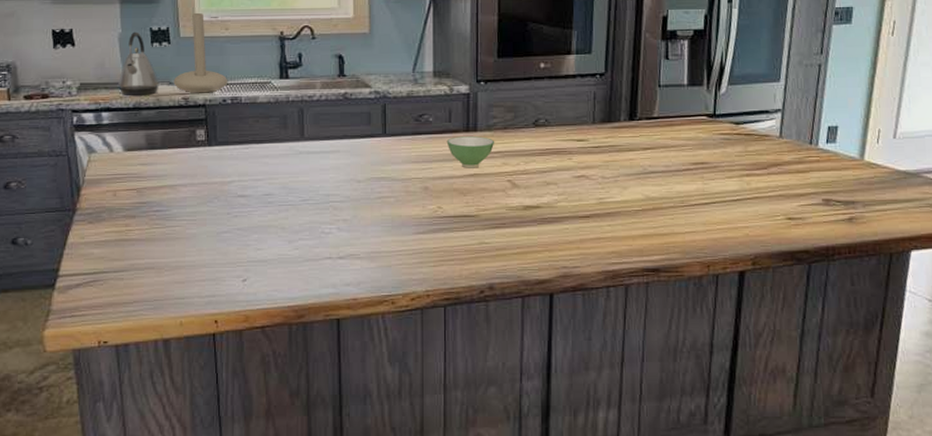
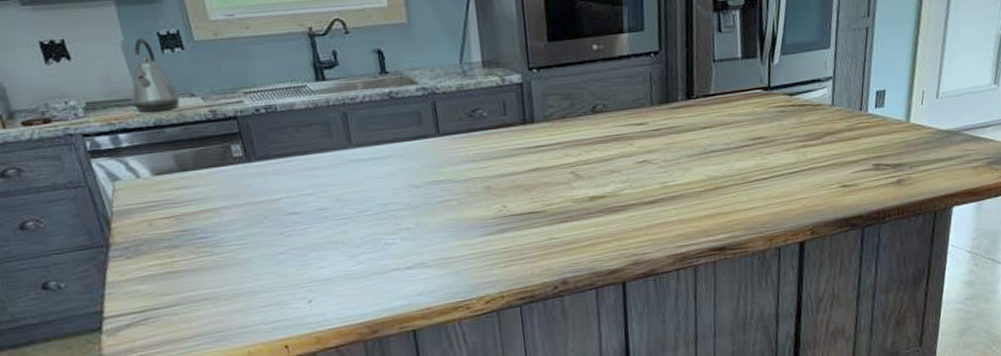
paper towel holder: present [173,13,228,93] -> none [195,11,258,105]
bowl: present [446,136,495,168] -> none [504,128,554,163]

